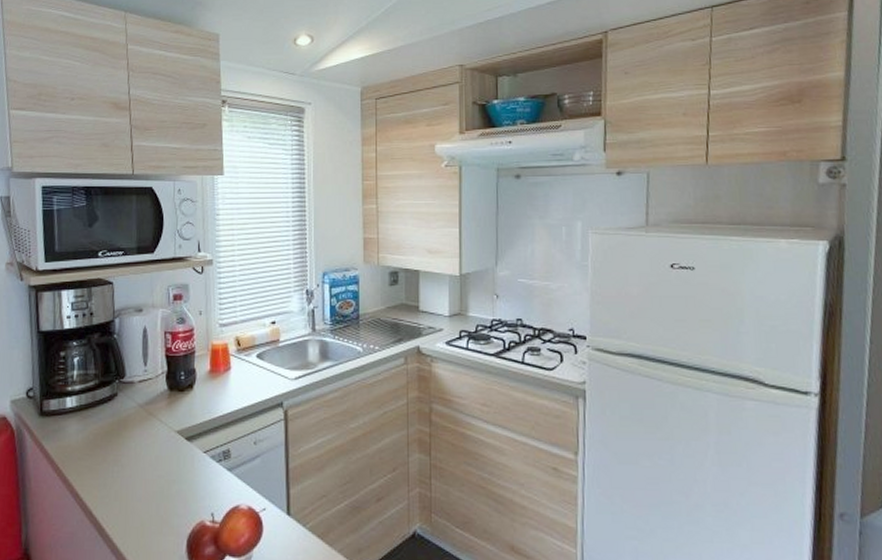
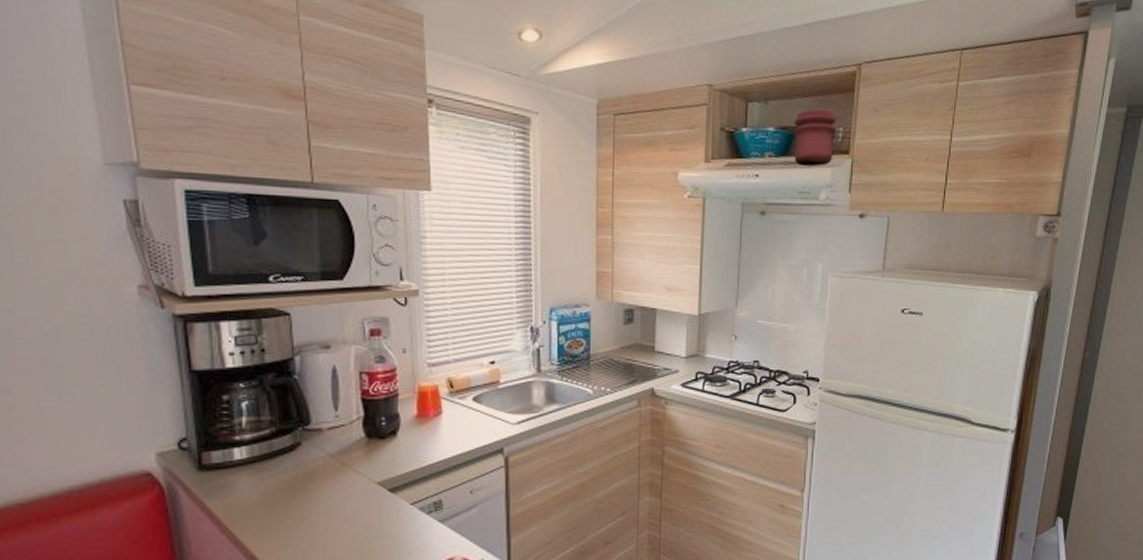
jar: none [543,76,586,131] -> present [793,109,836,167]

